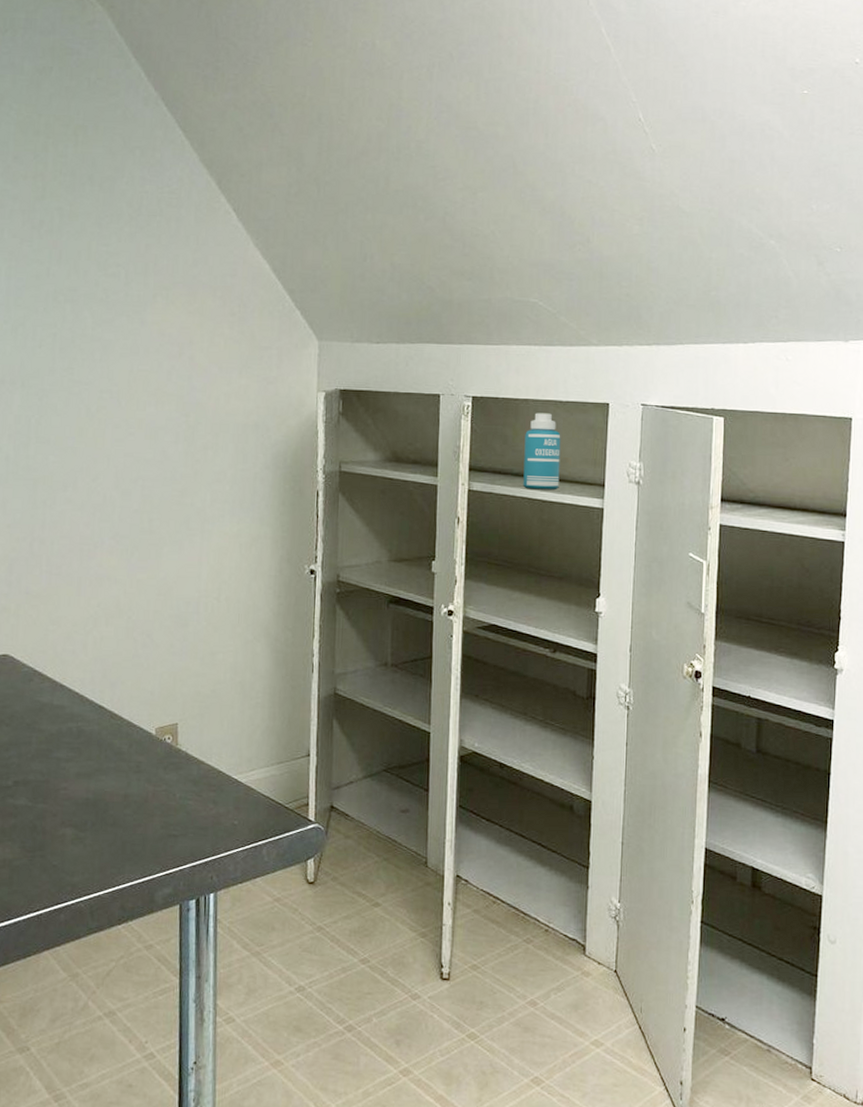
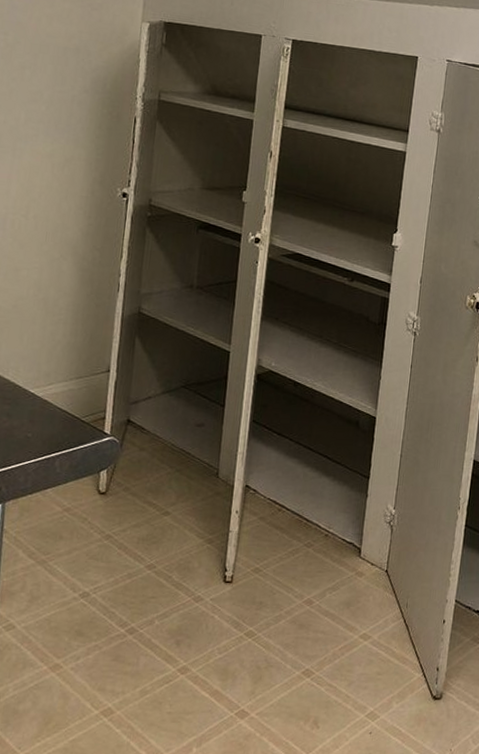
bottle: present [523,413,561,490] -> none [334,60,372,133]

